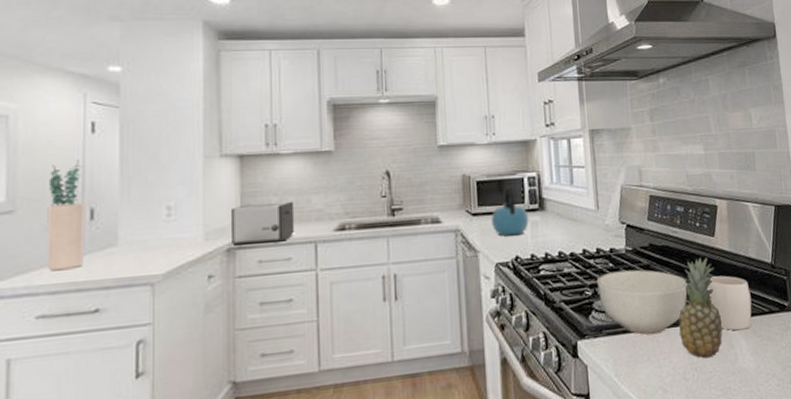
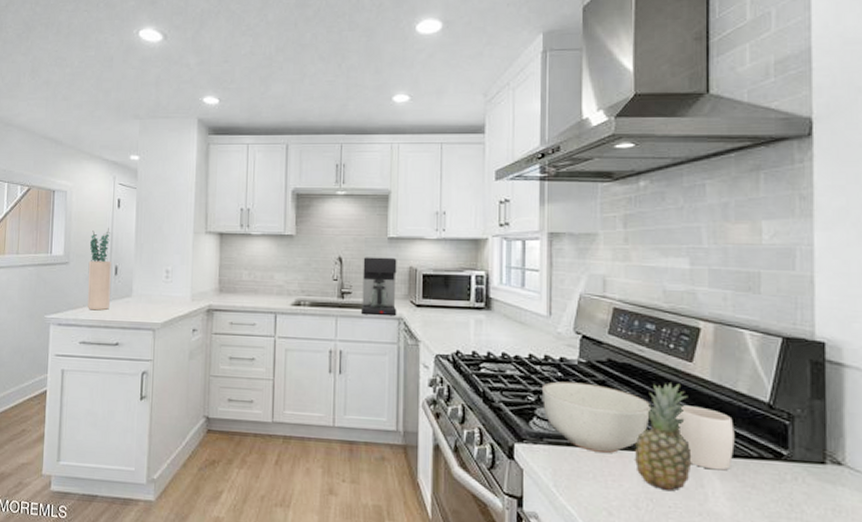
toaster: present [232,201,295,247] -> none [211,274,260,310]
coffee maker: none [413,166,454,232] -> present [362,257,397,317]
kettle: present [491,186,529,236] -> none [435,282,473,331]

